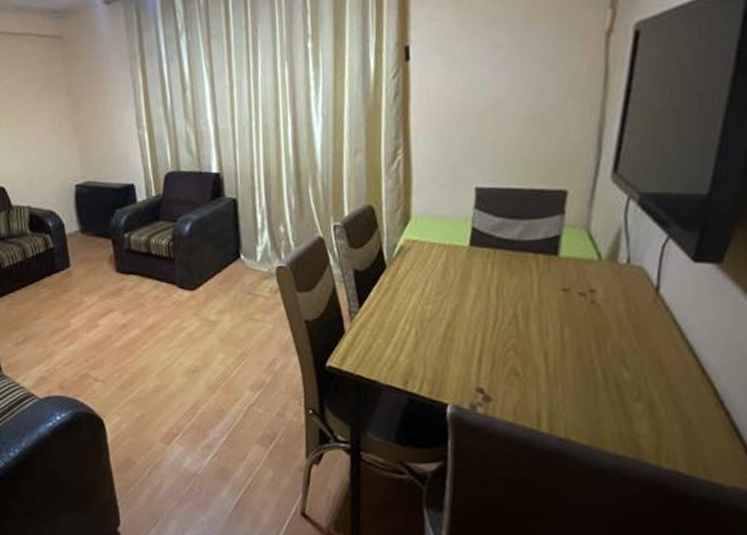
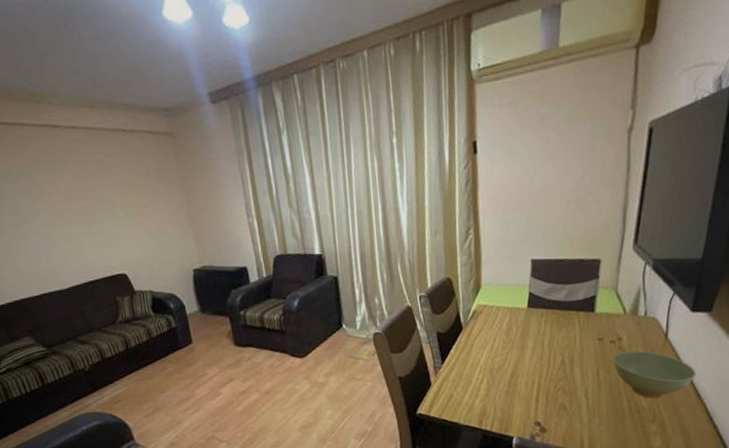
bowl: none [583,306,701,370] -> present [613,350,697,398]

